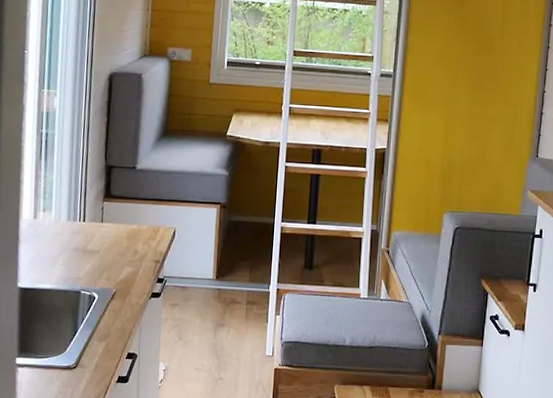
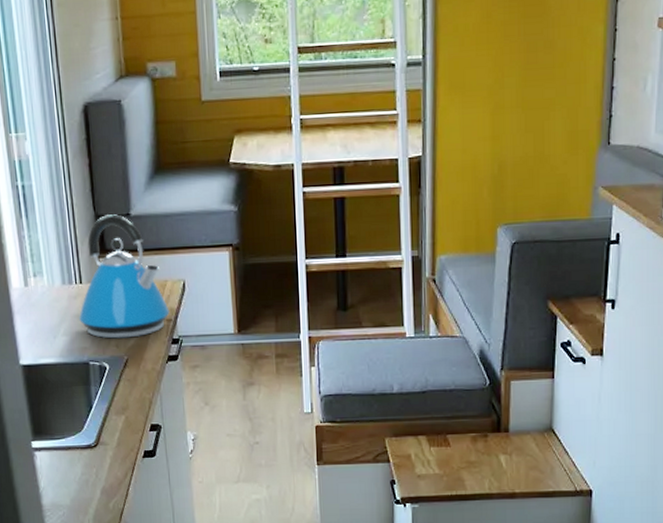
kettle: none [77,166,159,274] -> present [78,214,170,339]

